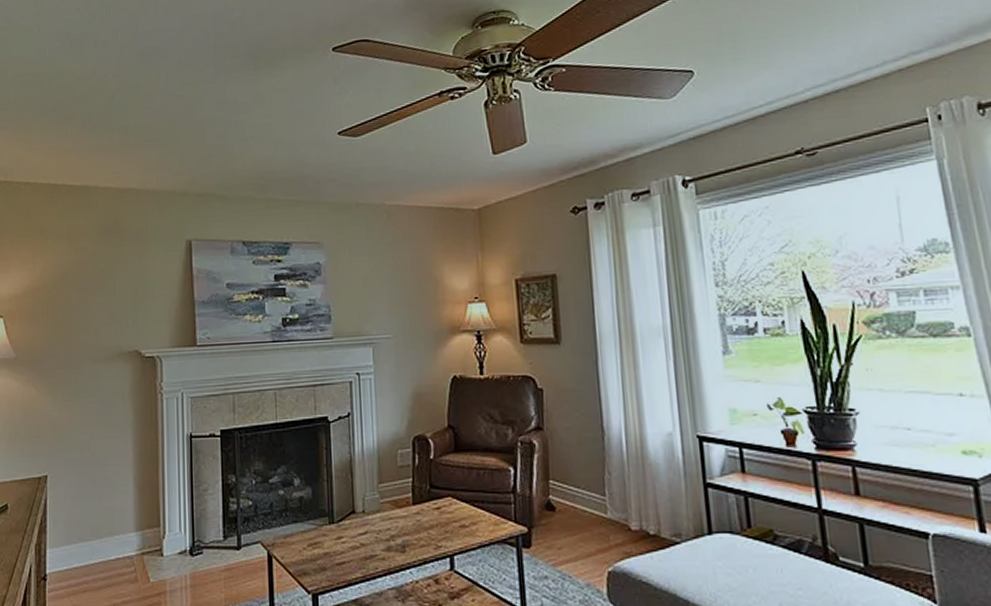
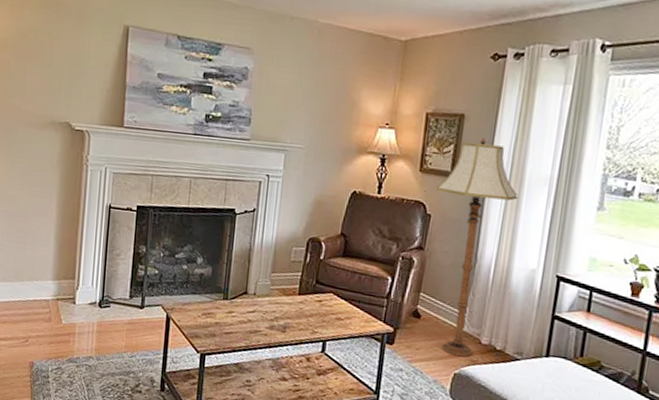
floor lamp: none [542,296,634,550] -> present [435,138,519,357]

